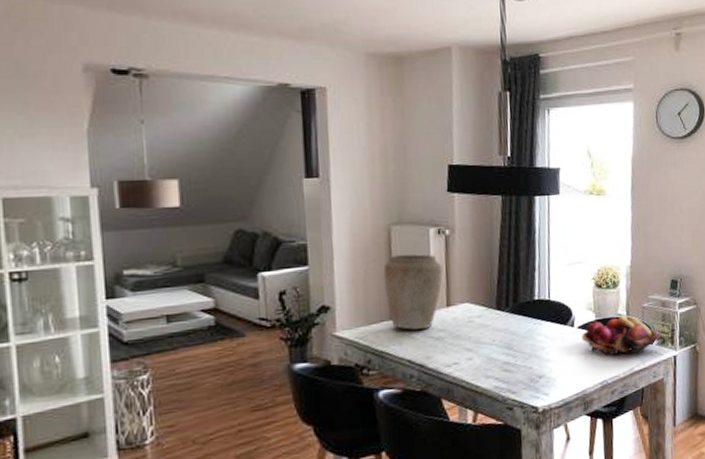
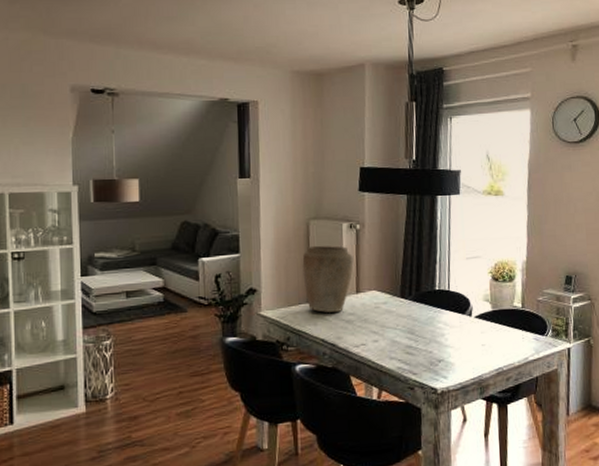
fruit basket: present [581,315,660,356] -> none [478,307,555,345]

